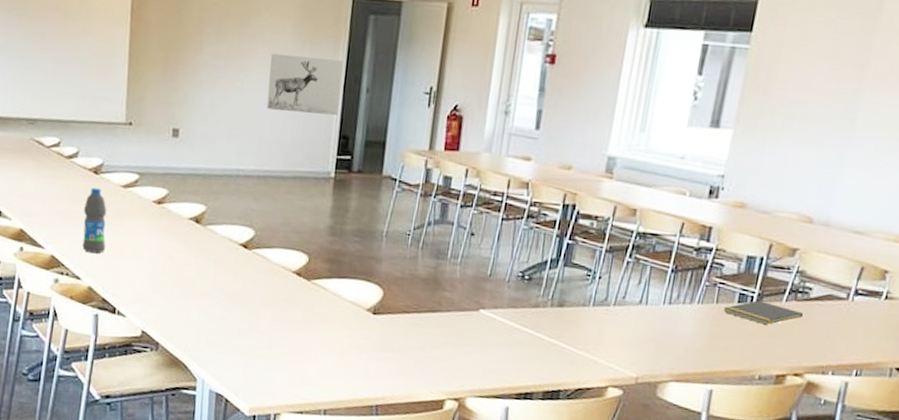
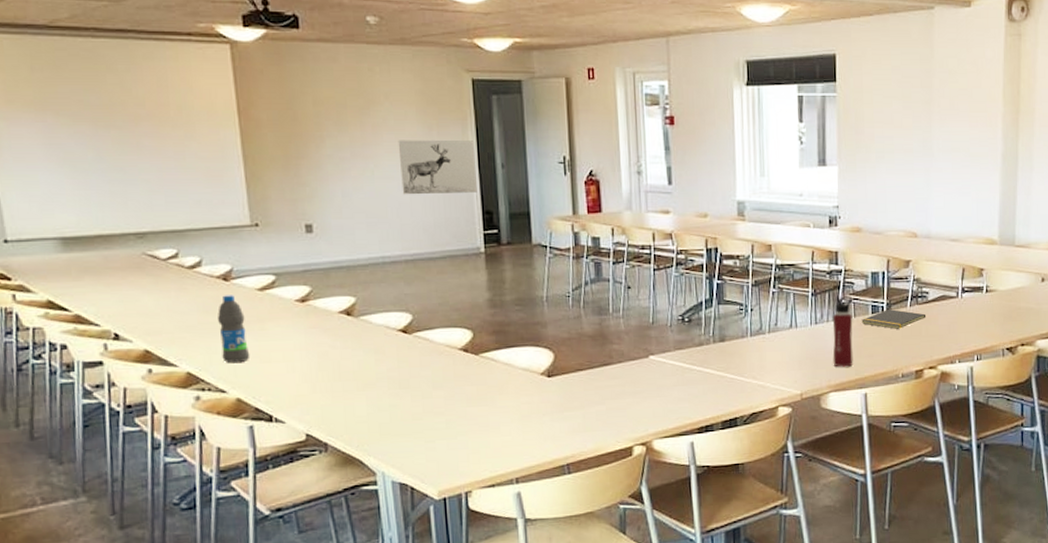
water bottle: none [680,276,718,358] -> present [832,295,853,367]

